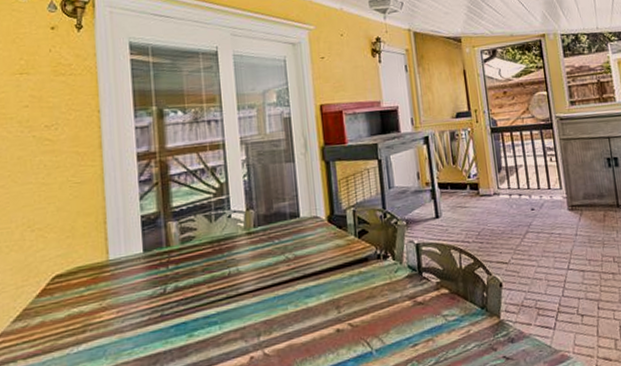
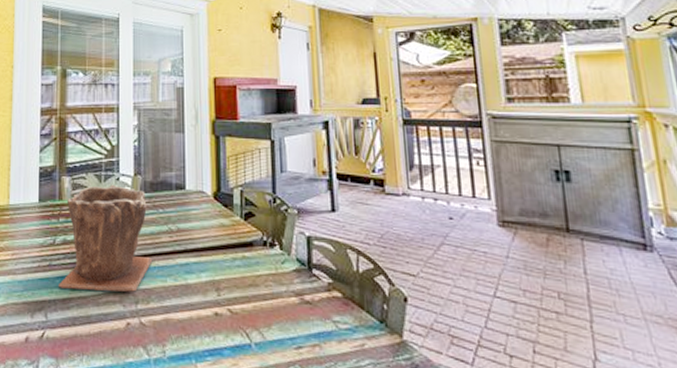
plant pot: none [174,222,272,337] -> present [59,184,153,292]

